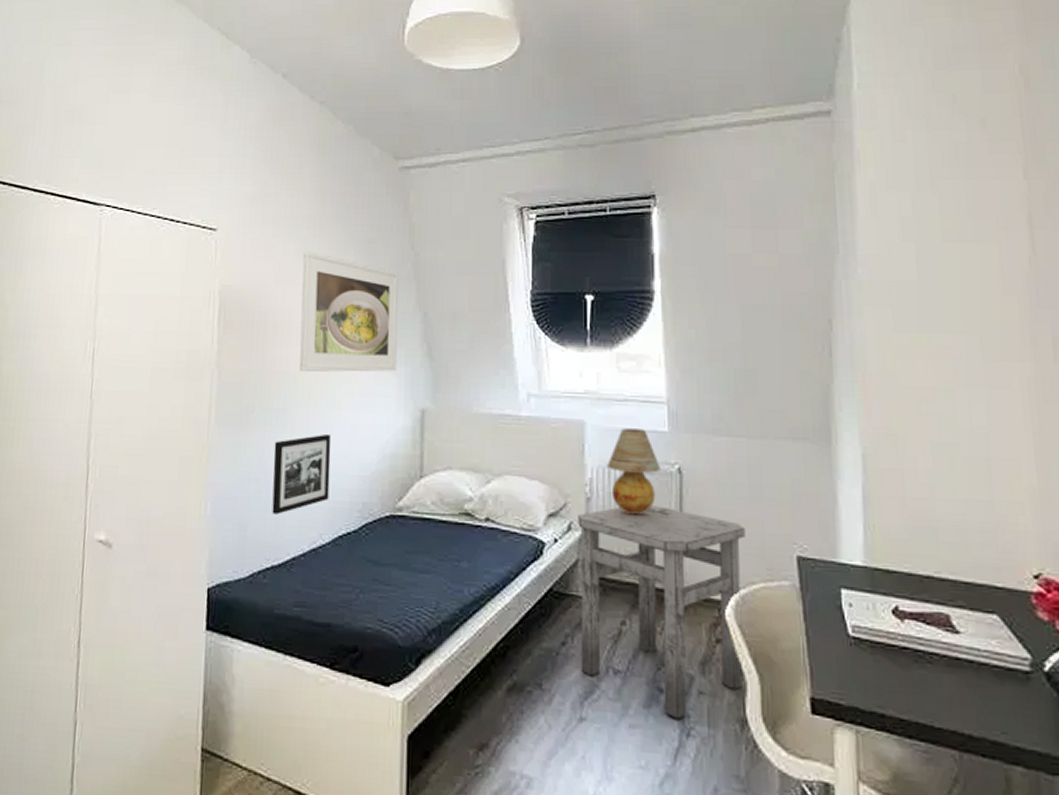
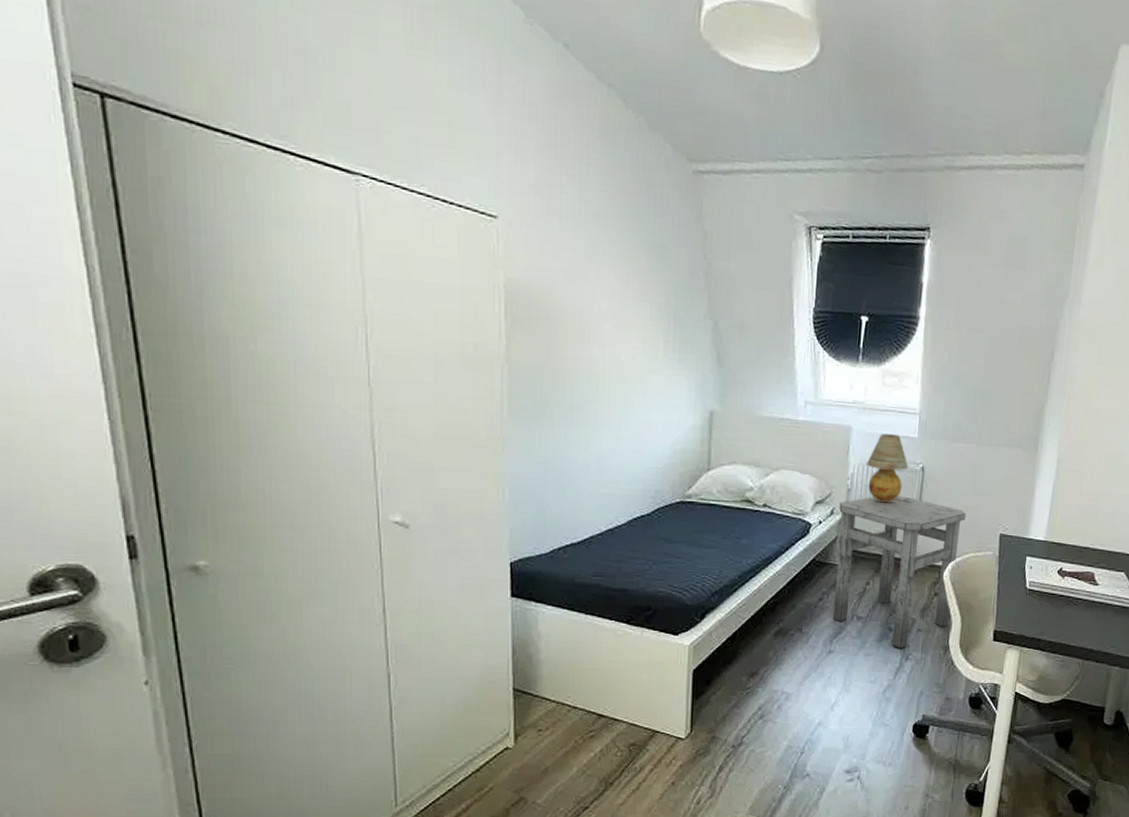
picture frame: present [272,433,332,515] -> none [569,429,626,500]
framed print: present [299,251,399,372] -> none [592,250,691,376]

